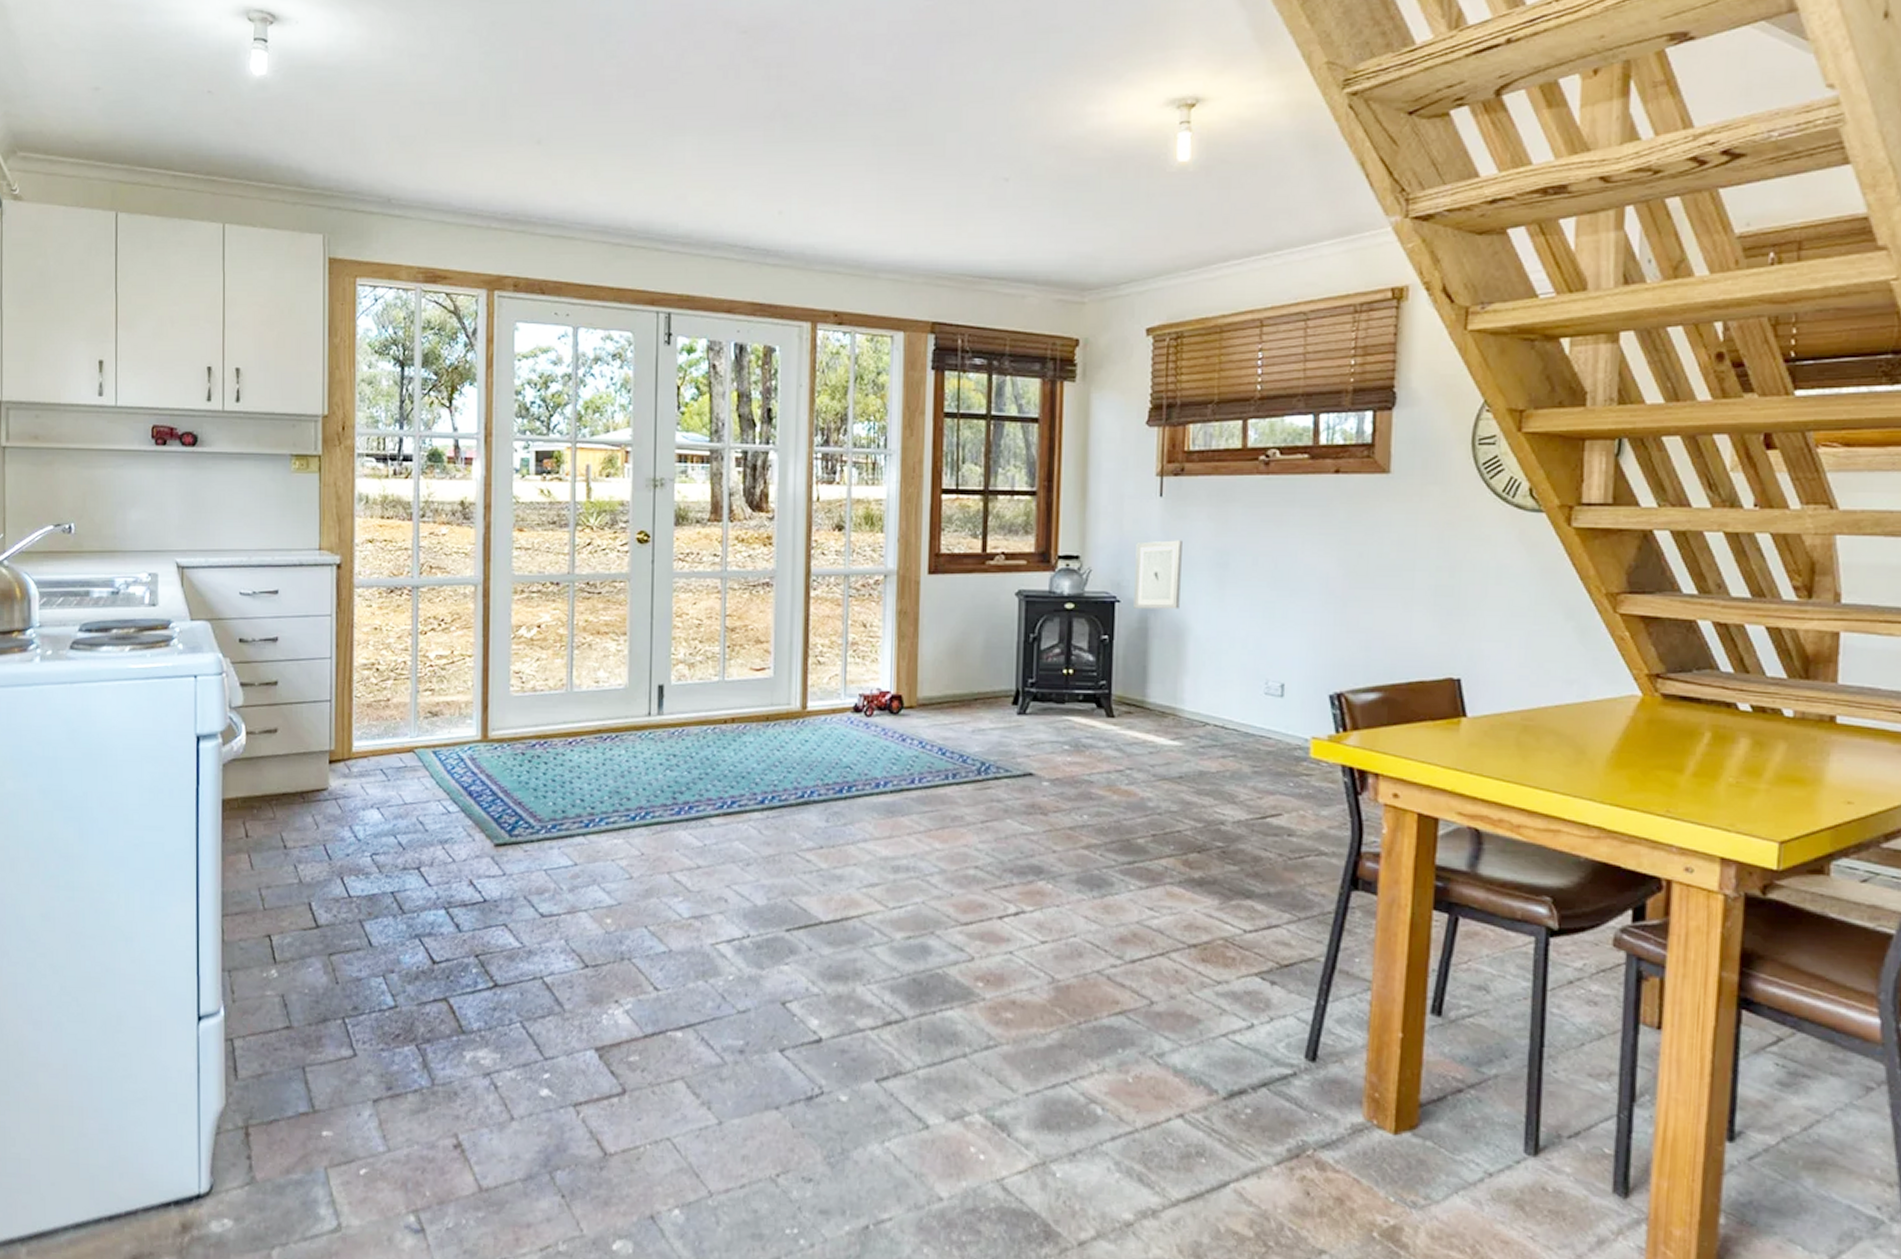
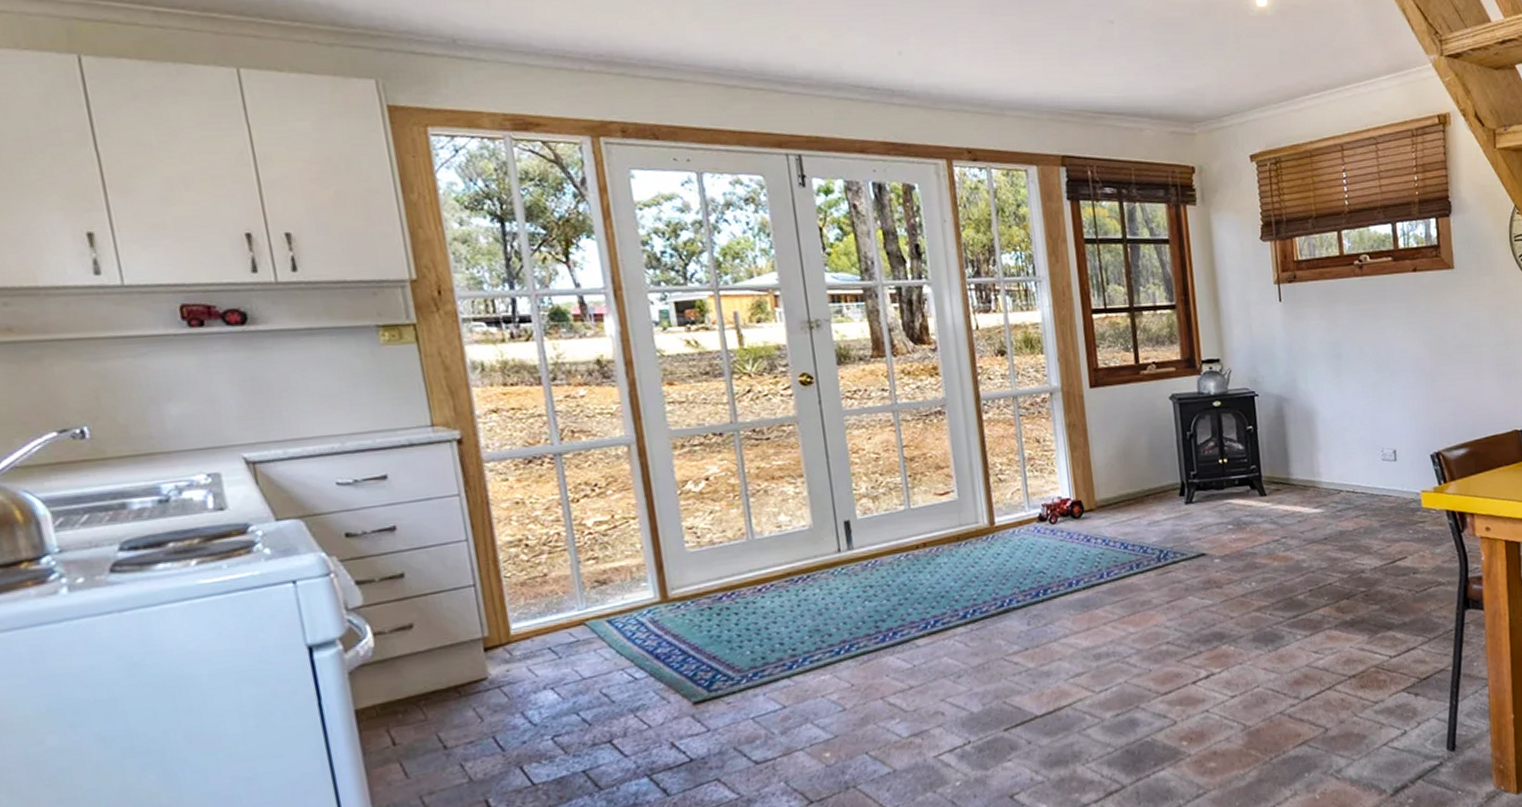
wall art: present [1134,540,1182,609] -> none [1265,338,1307,400]

